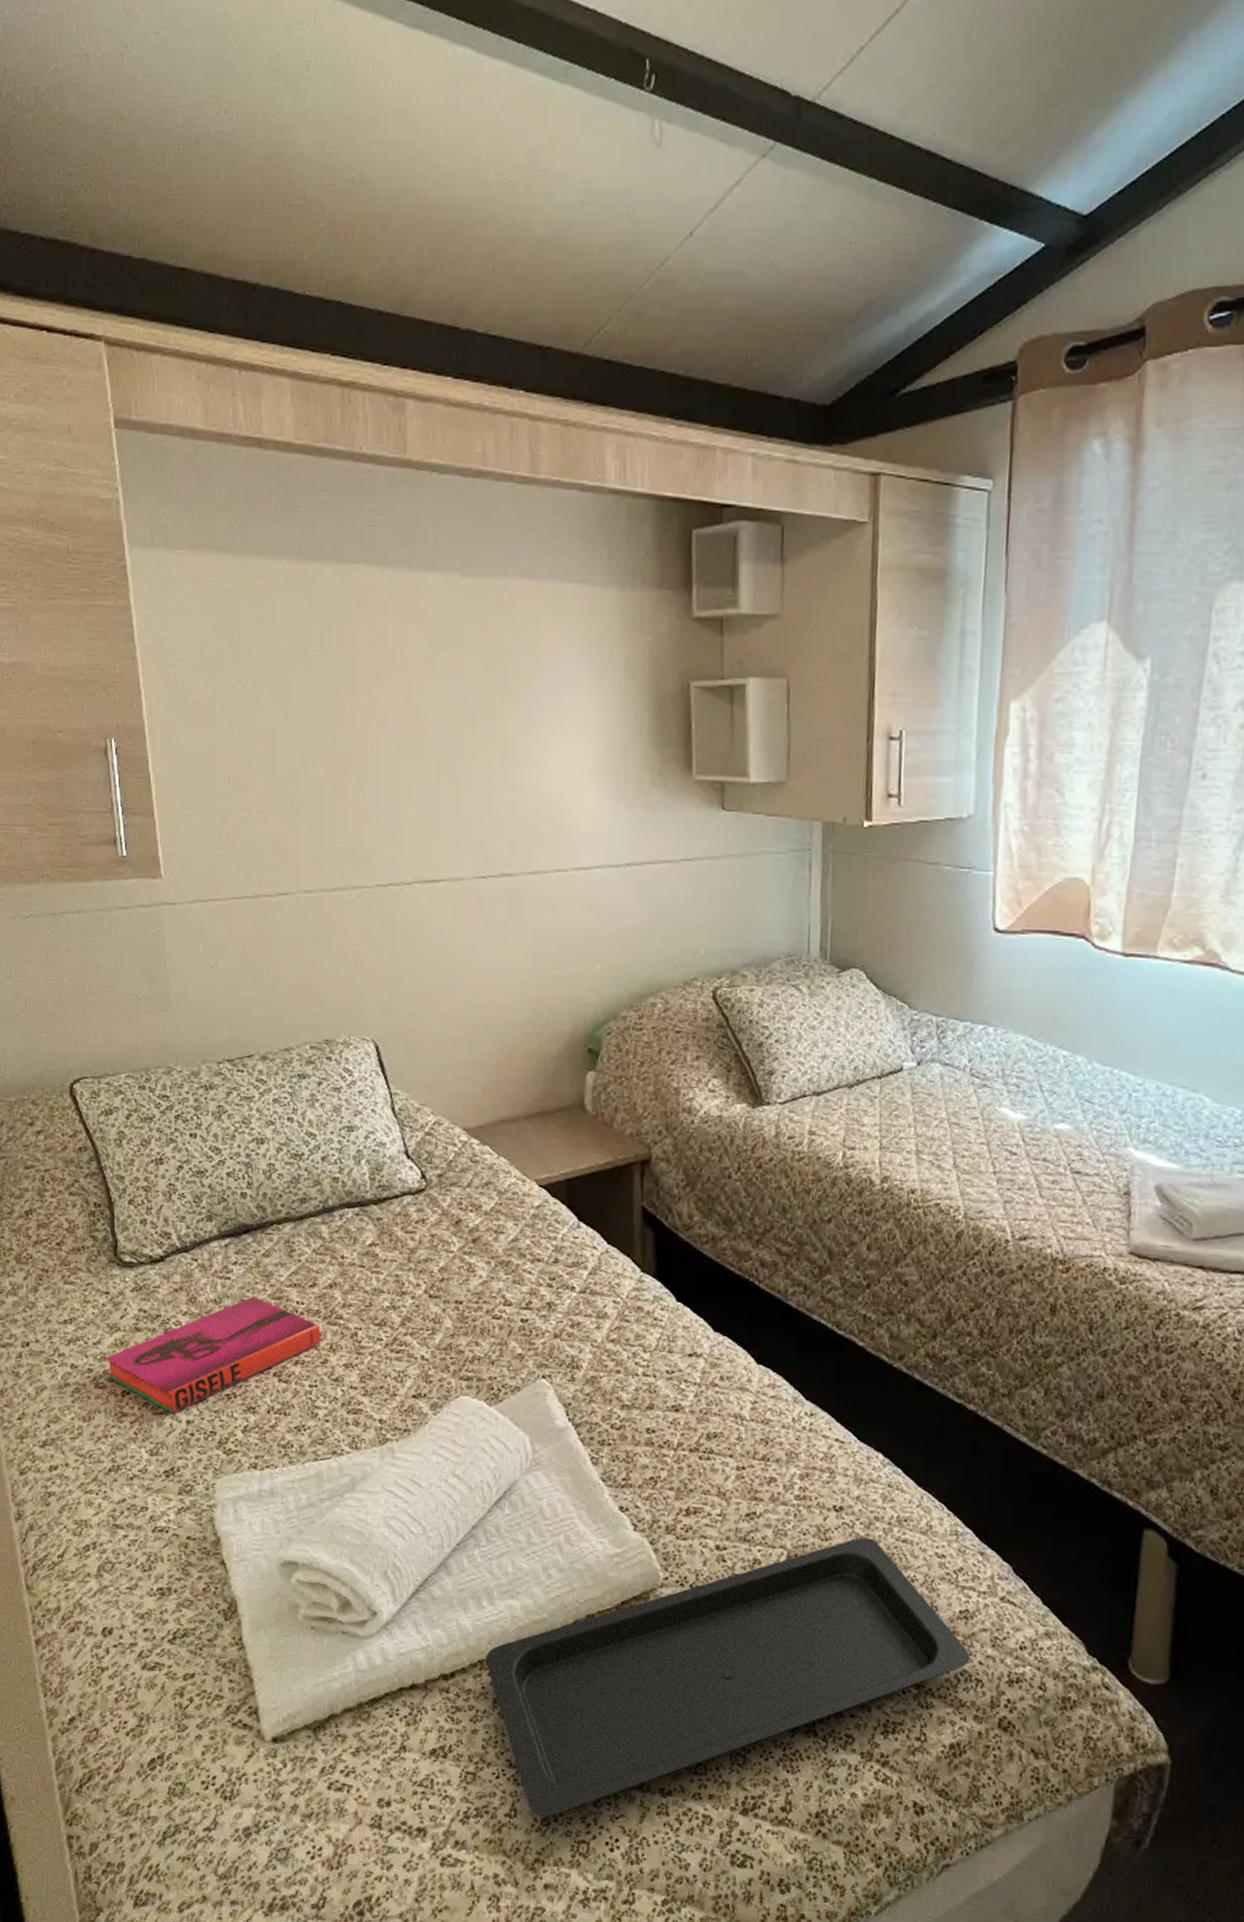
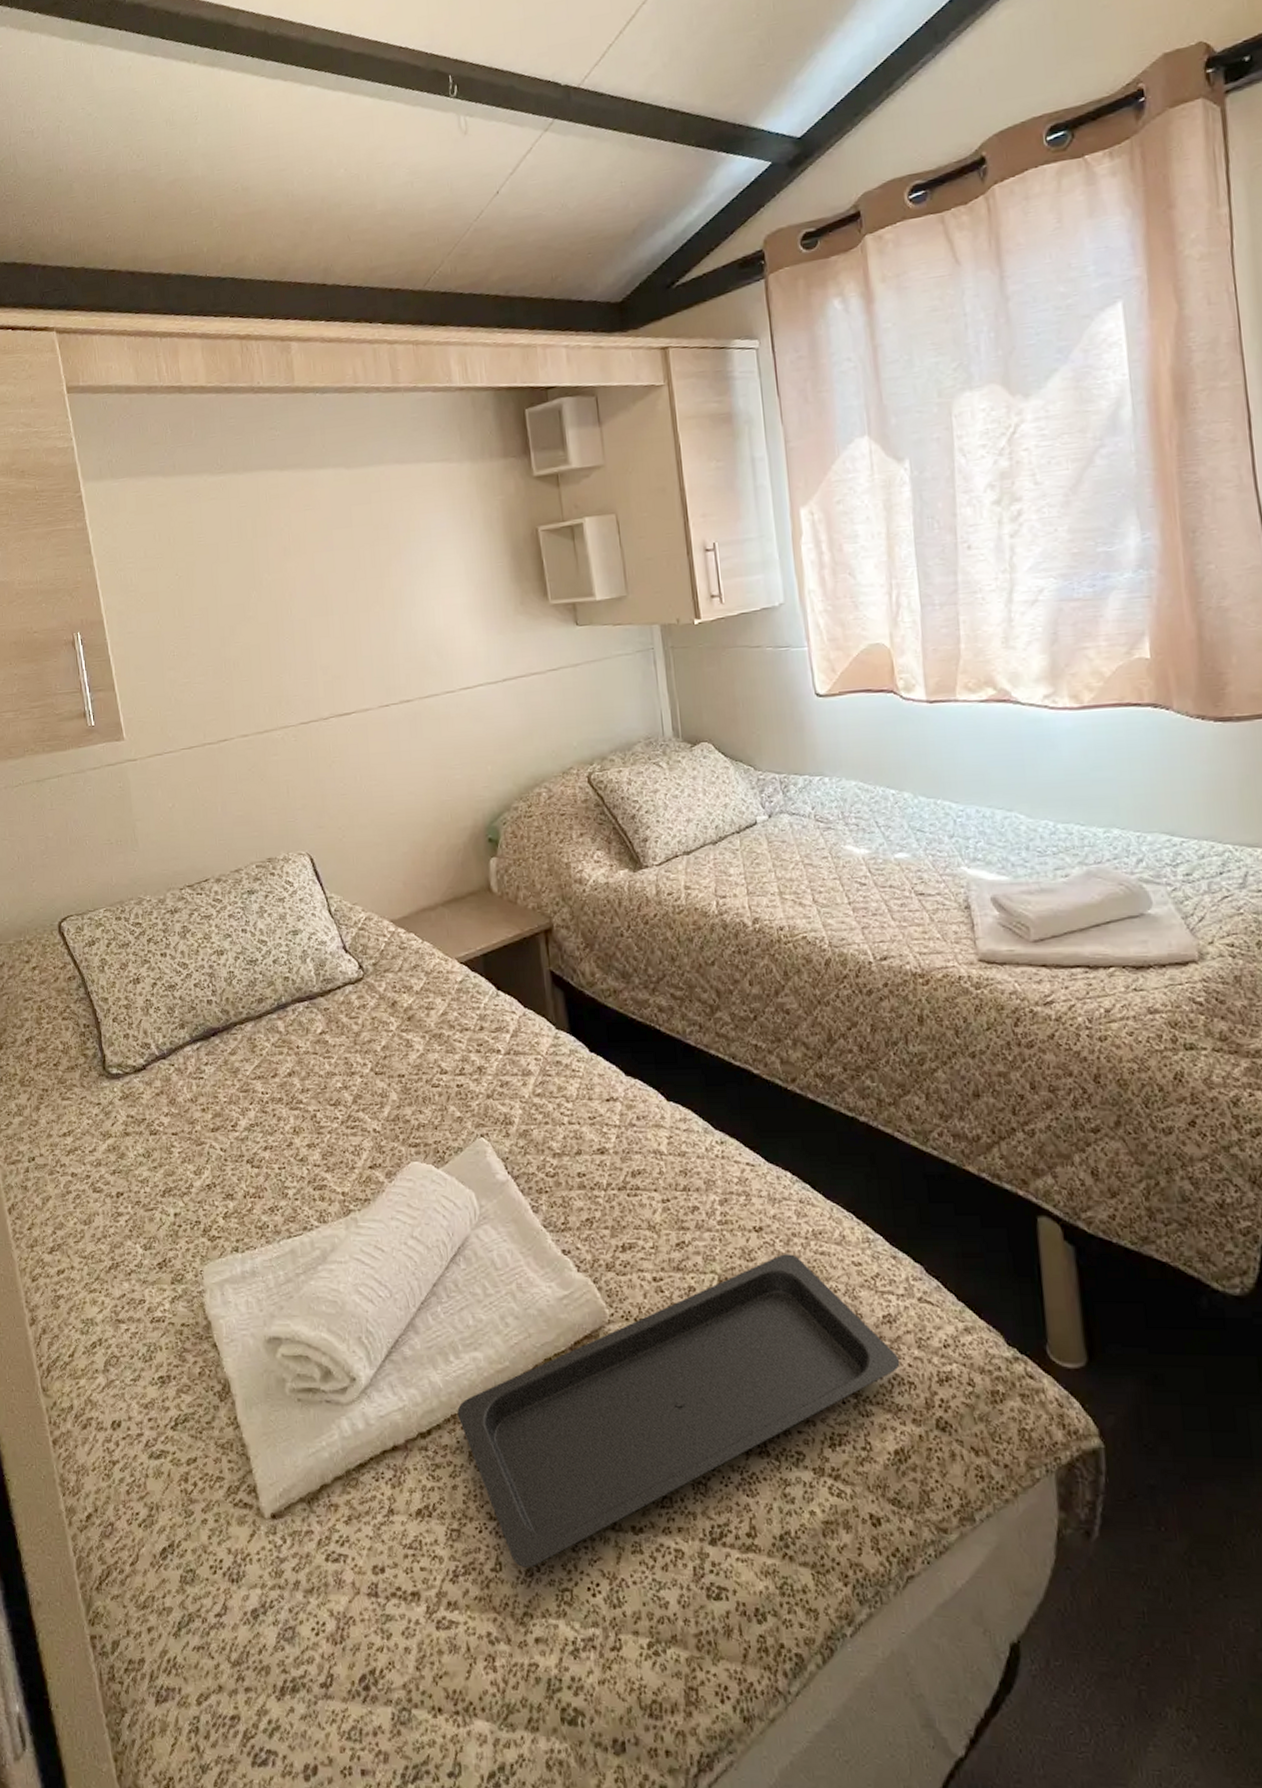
hardback book: present [105,1296,321,1413] -> none [100,1092,285,1208]

